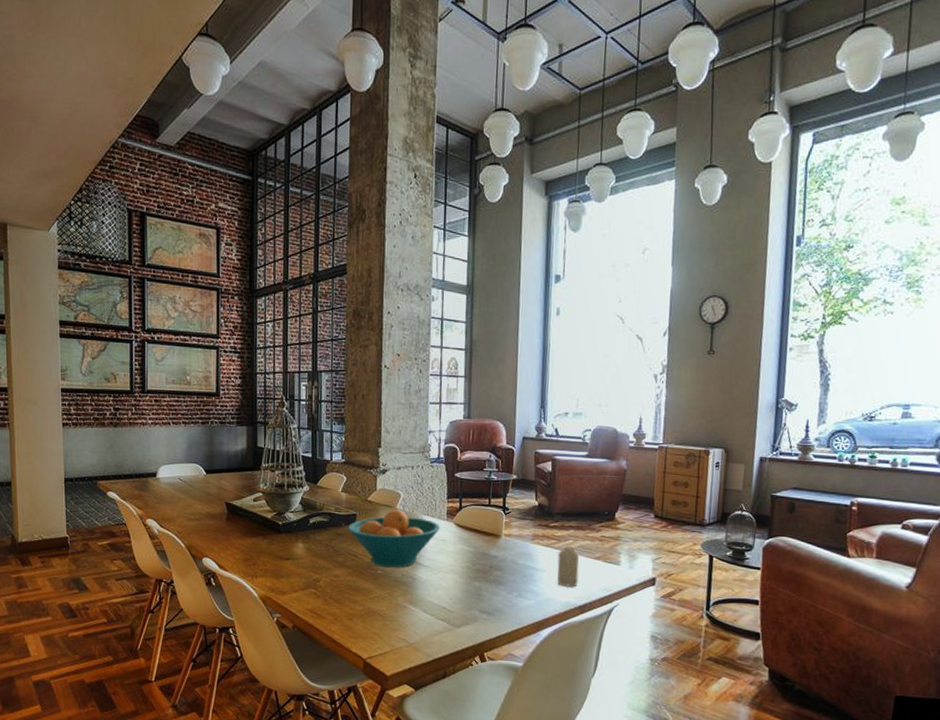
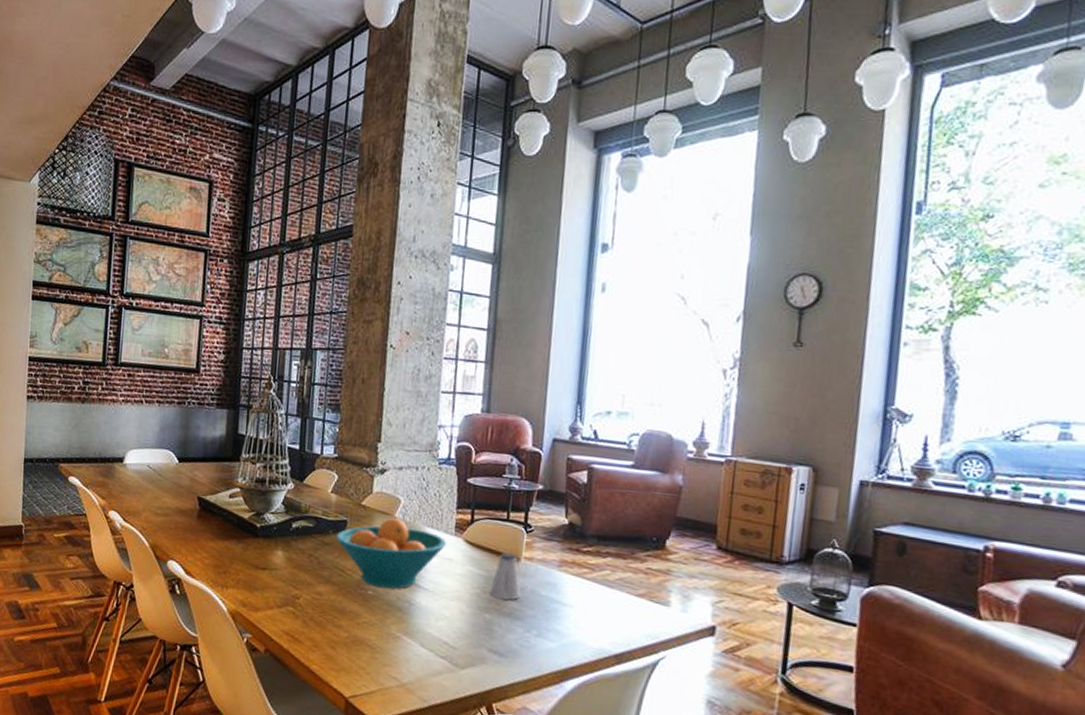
saltshaker: none [477,532,503,570] -> present [489,552,521,600]
candle: present [557,546,579,587] -> none [588,578,618,630]

